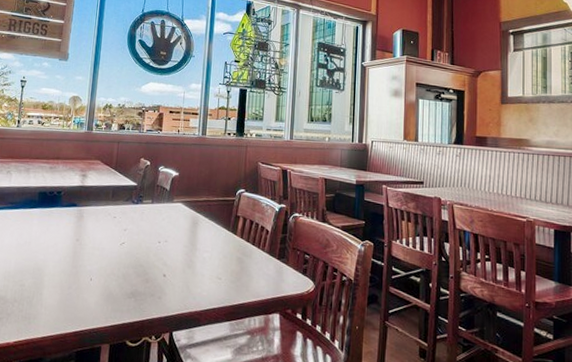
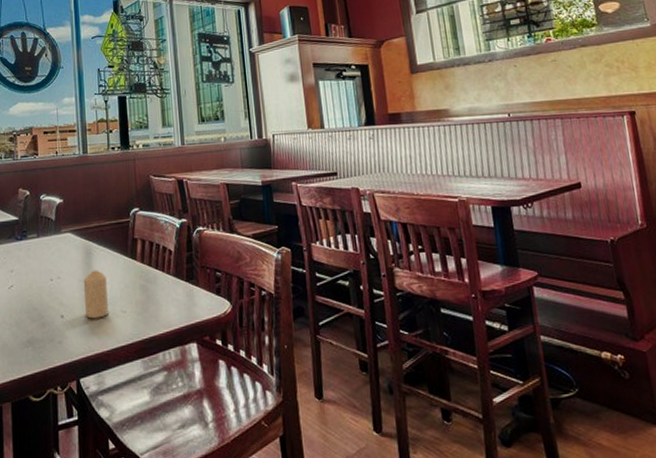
candle: none [185,239,208,282] -> present [83,270,108,319]

